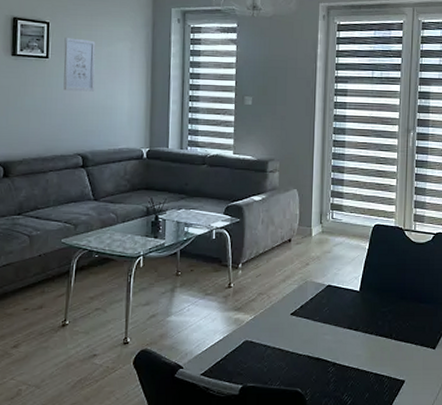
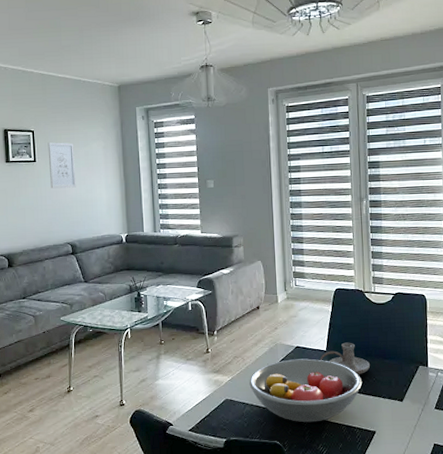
fruit bowl: none [273,299,395,369] -> present [249,358,363,423]
candle holder: none [352,283,404,318] -> present [320,342,370,374]

